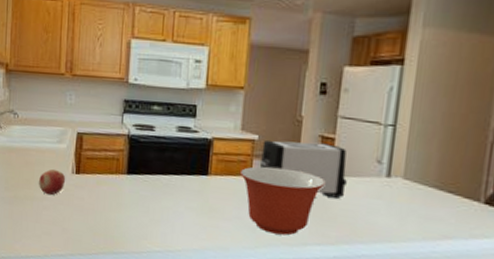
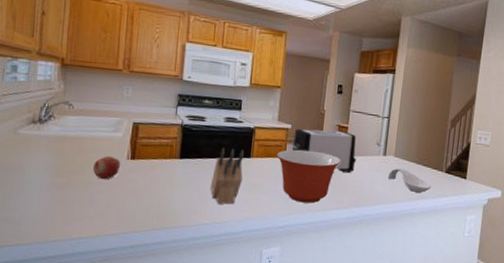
knife block: none [161,162,201,231] -> present [210,147,245,205]
spoon rest: none [394,194,461,231] -> present [388,168,431,193]

